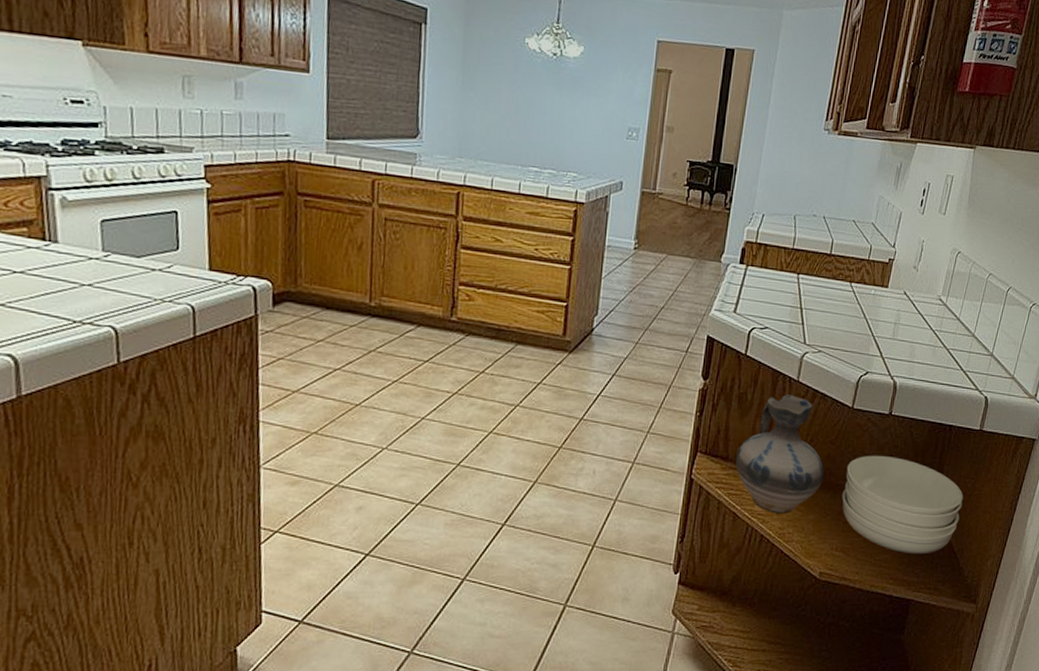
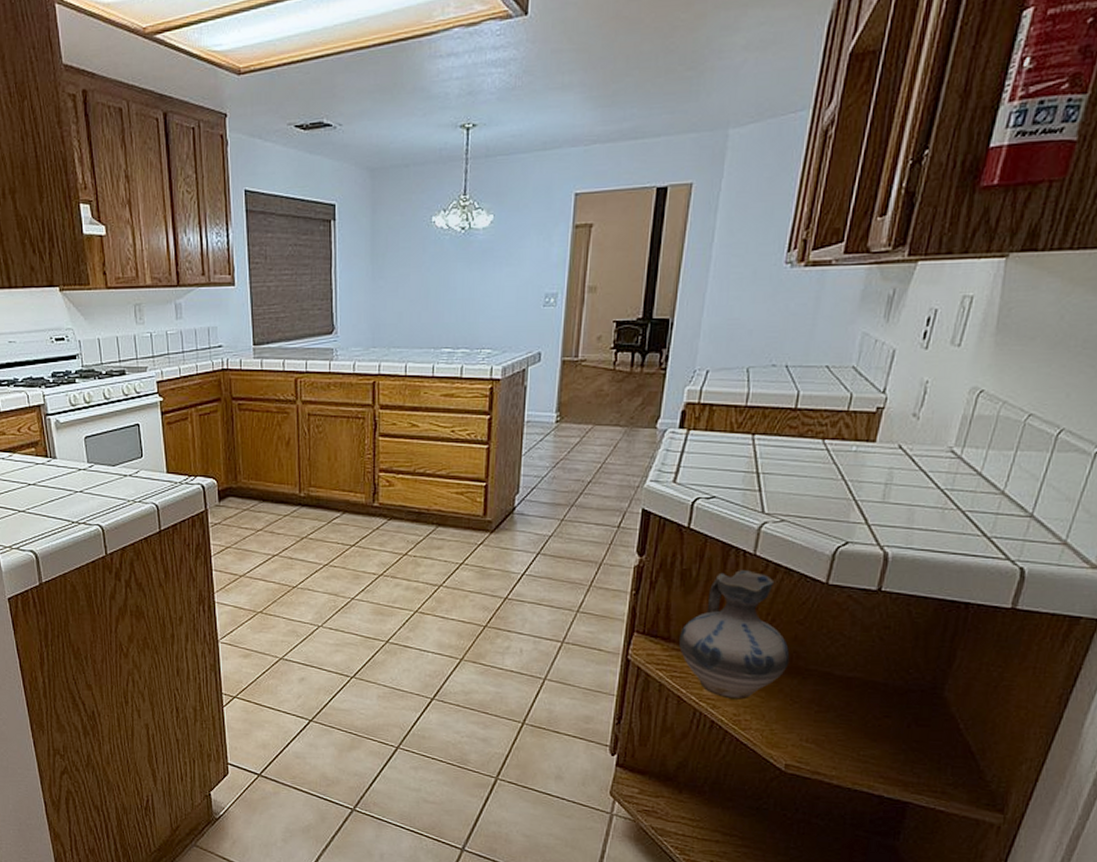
bowl: present [842,455,963,554] -> none [813,637,986,752]

